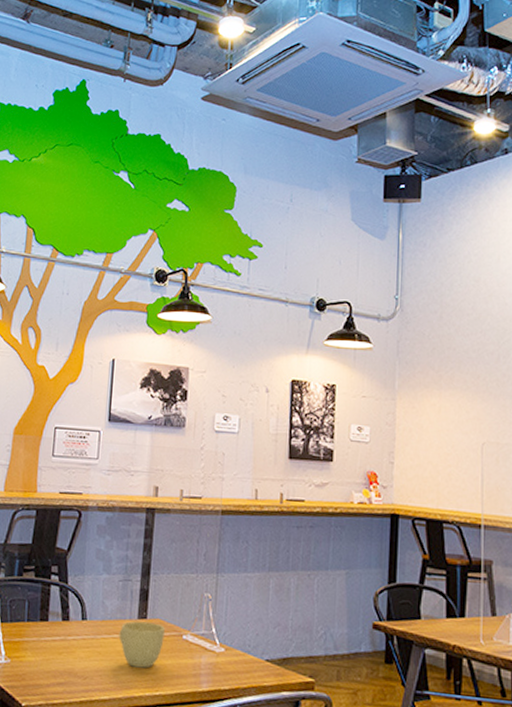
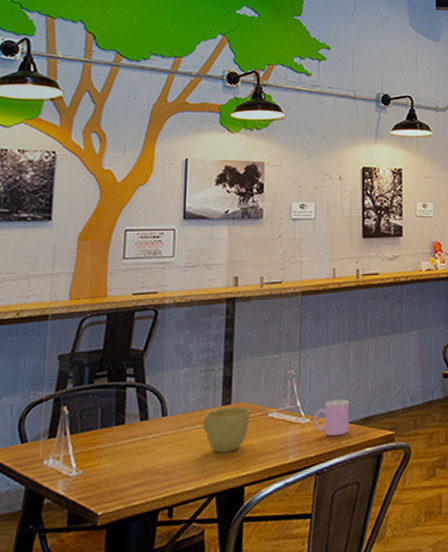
cup: none [228,632,267,673] -> present [313,399,350,437]

